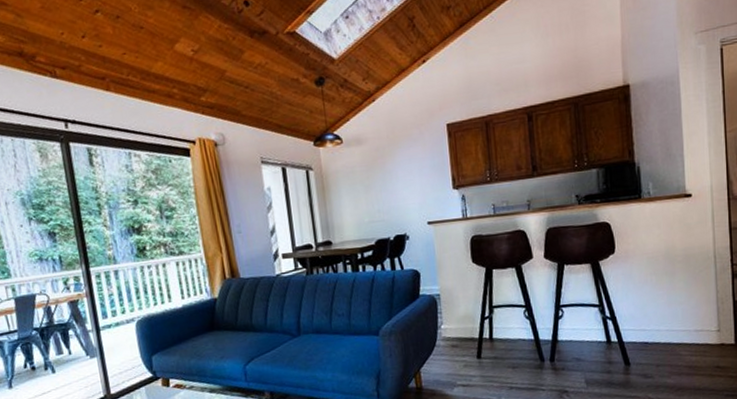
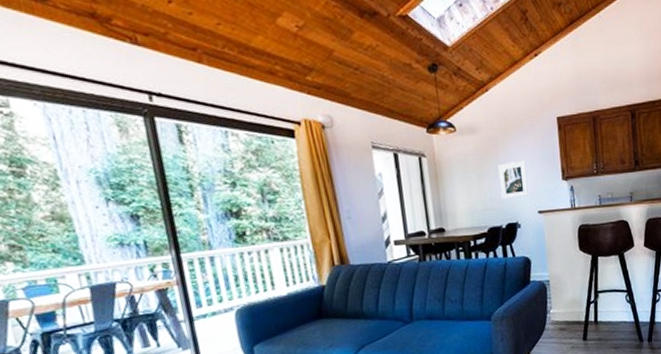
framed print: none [385,169,417,211] -> present [498,160,529,200]

